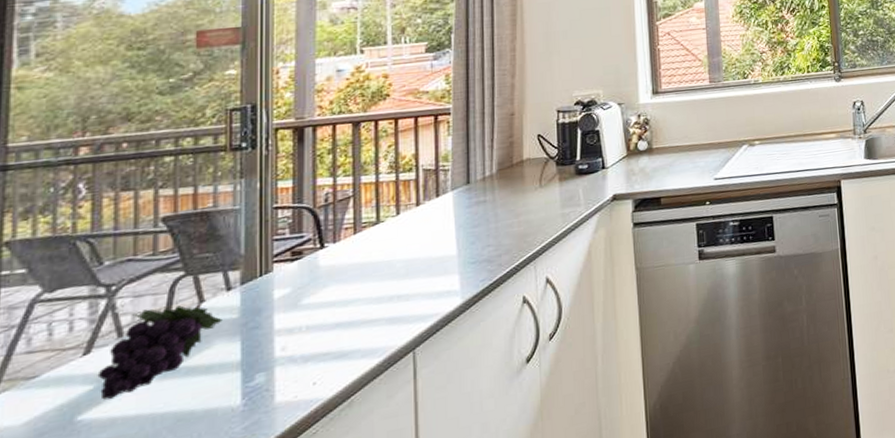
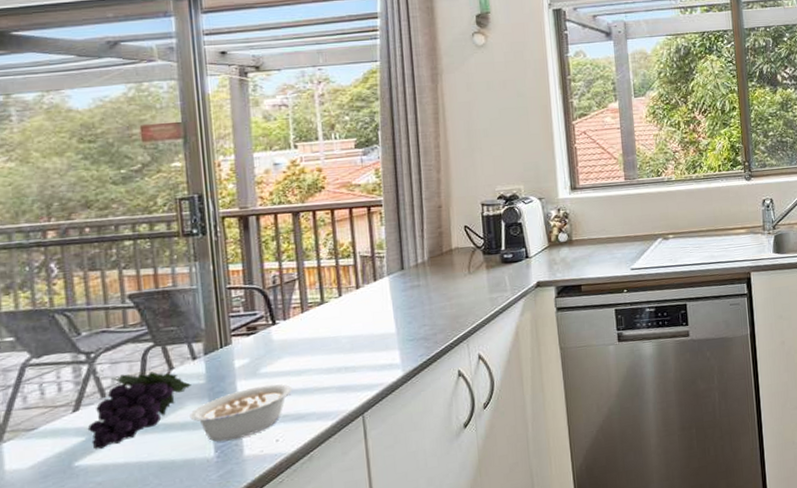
legume: none [217,316,337,387] -> present [190,383,293,442]

